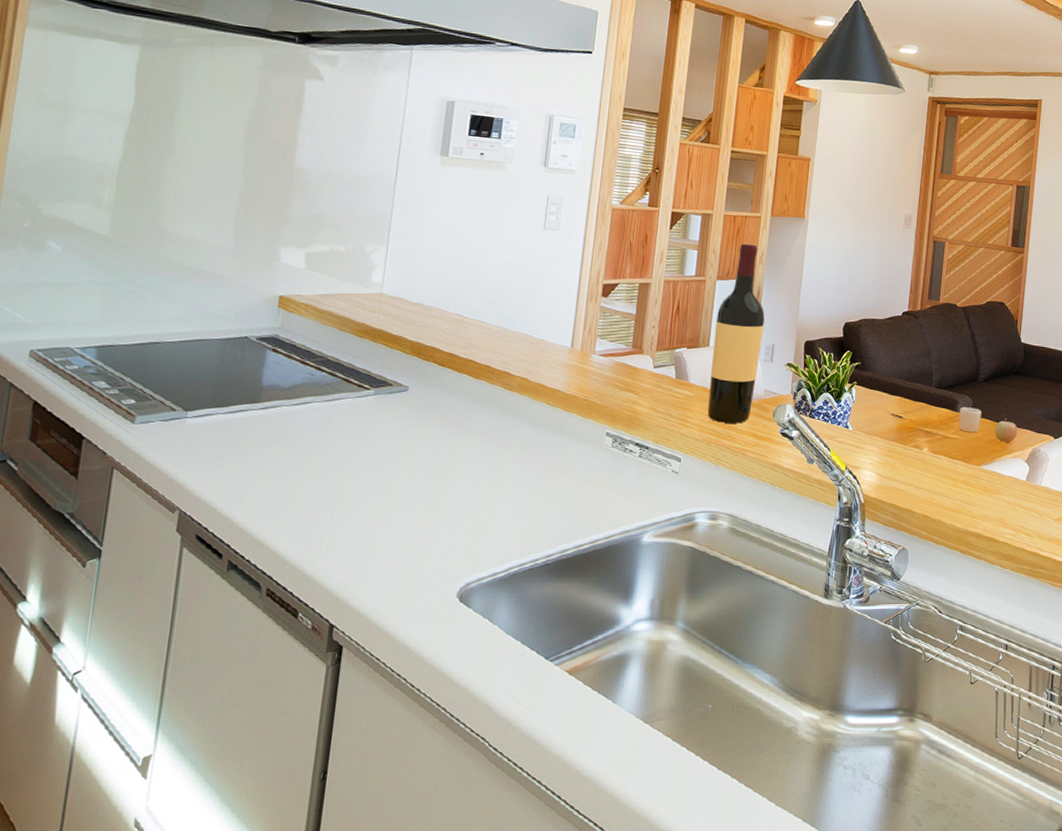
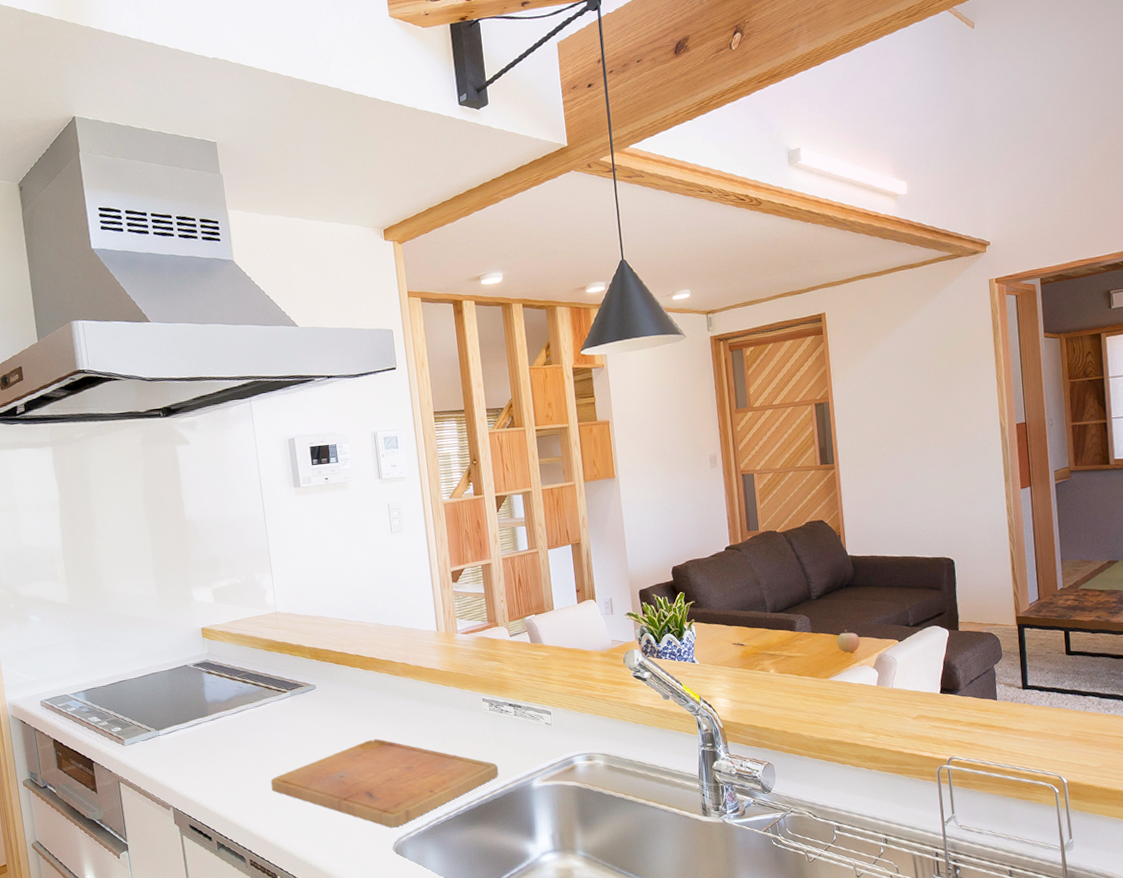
cutting board: none [319,460,607,570] -> present [270,738,499,828]
wine bottle: present [707,243,765,424] -> none [554,511,604,675]
cup: present [958,407,982,433] -> none [798,625,822,649]

